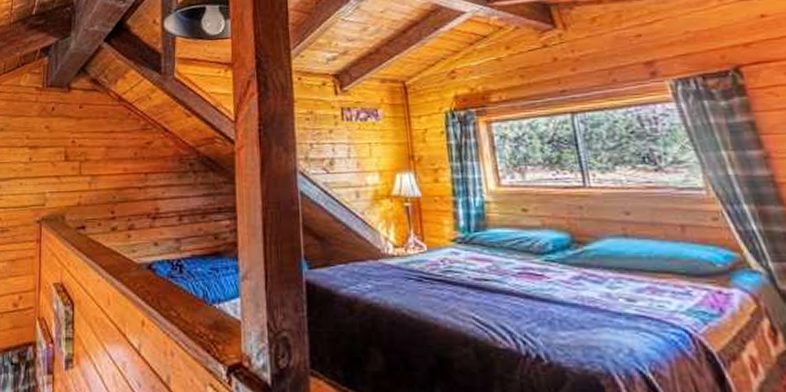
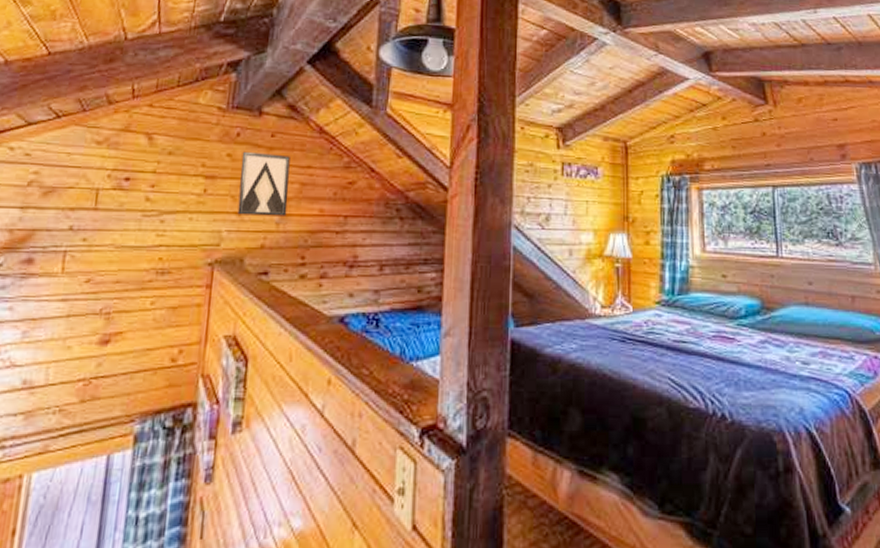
wall art: none [57,122,97,178] -> present [237,151,290,216]

